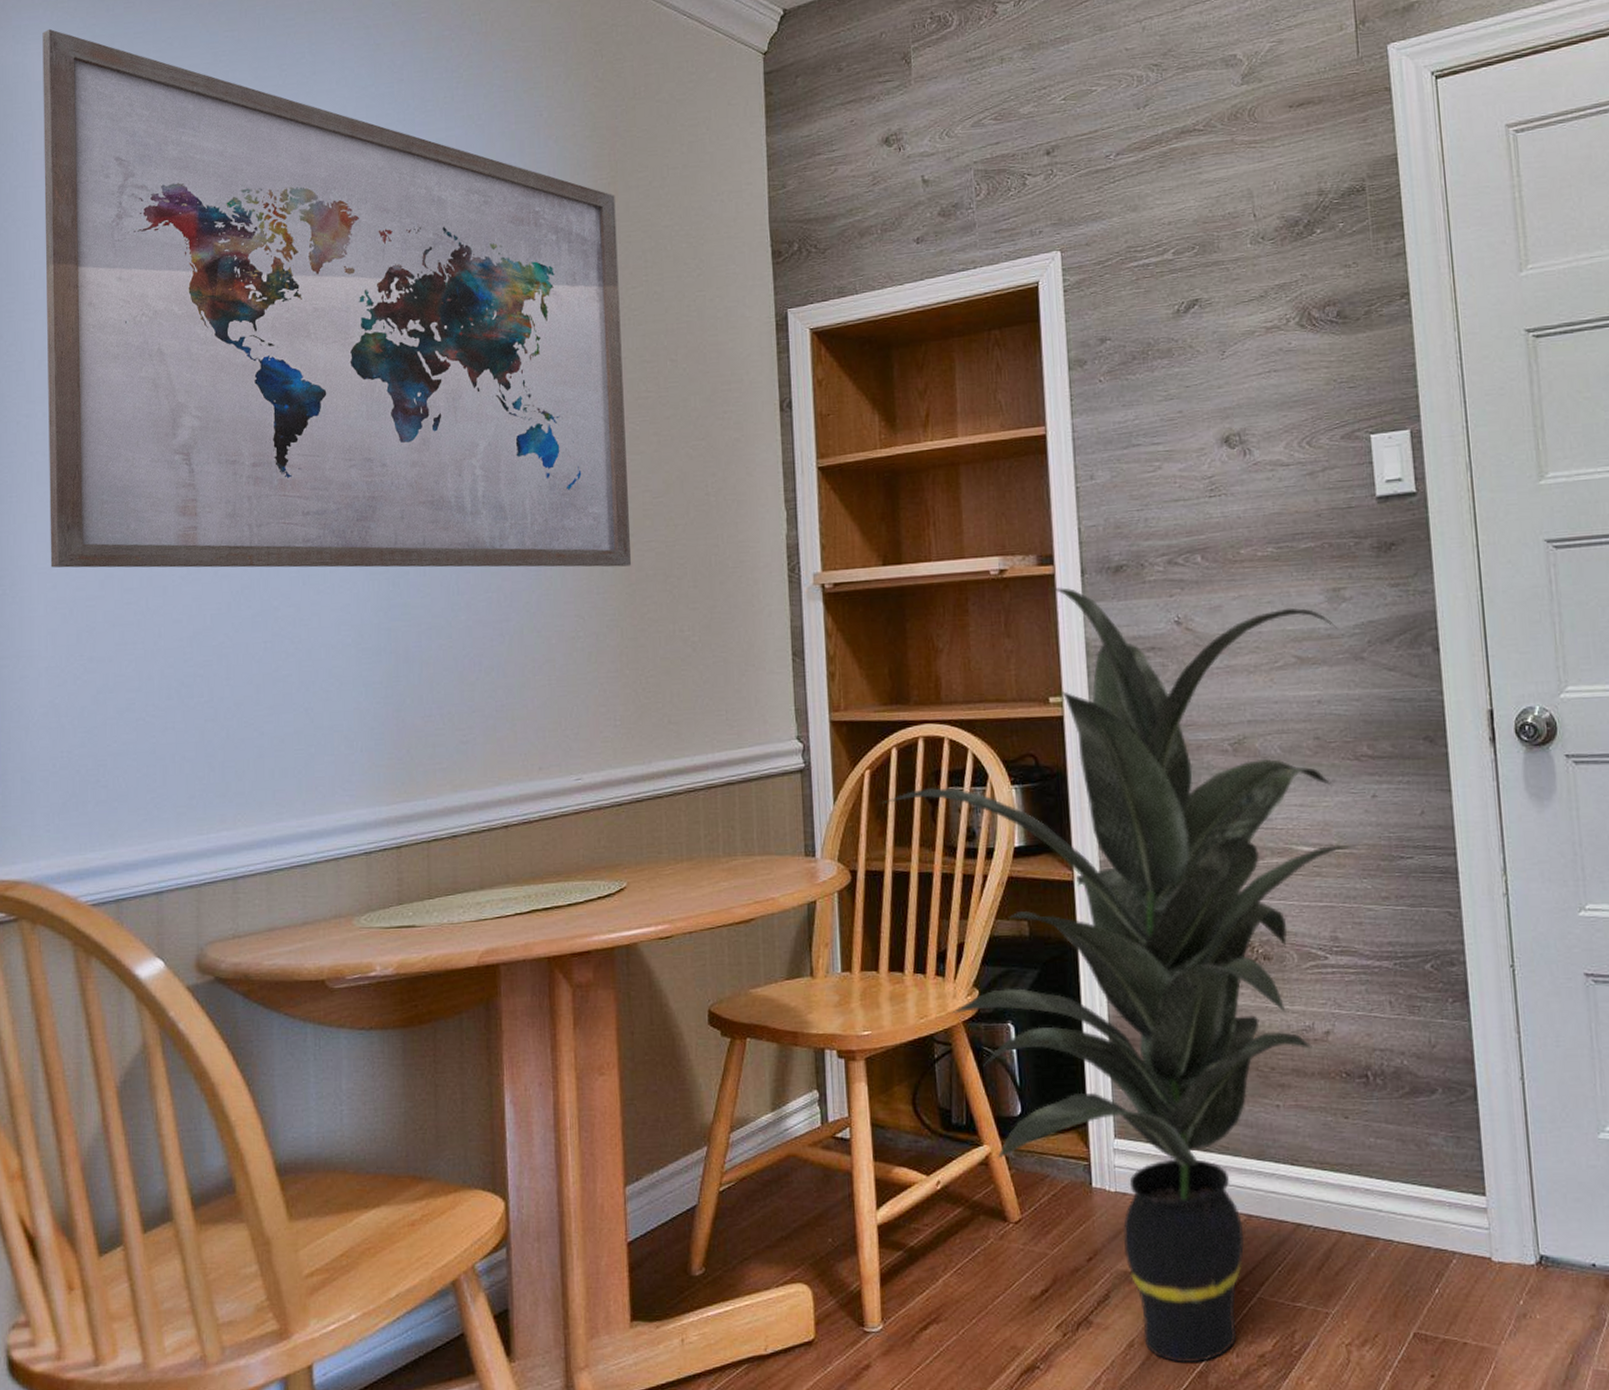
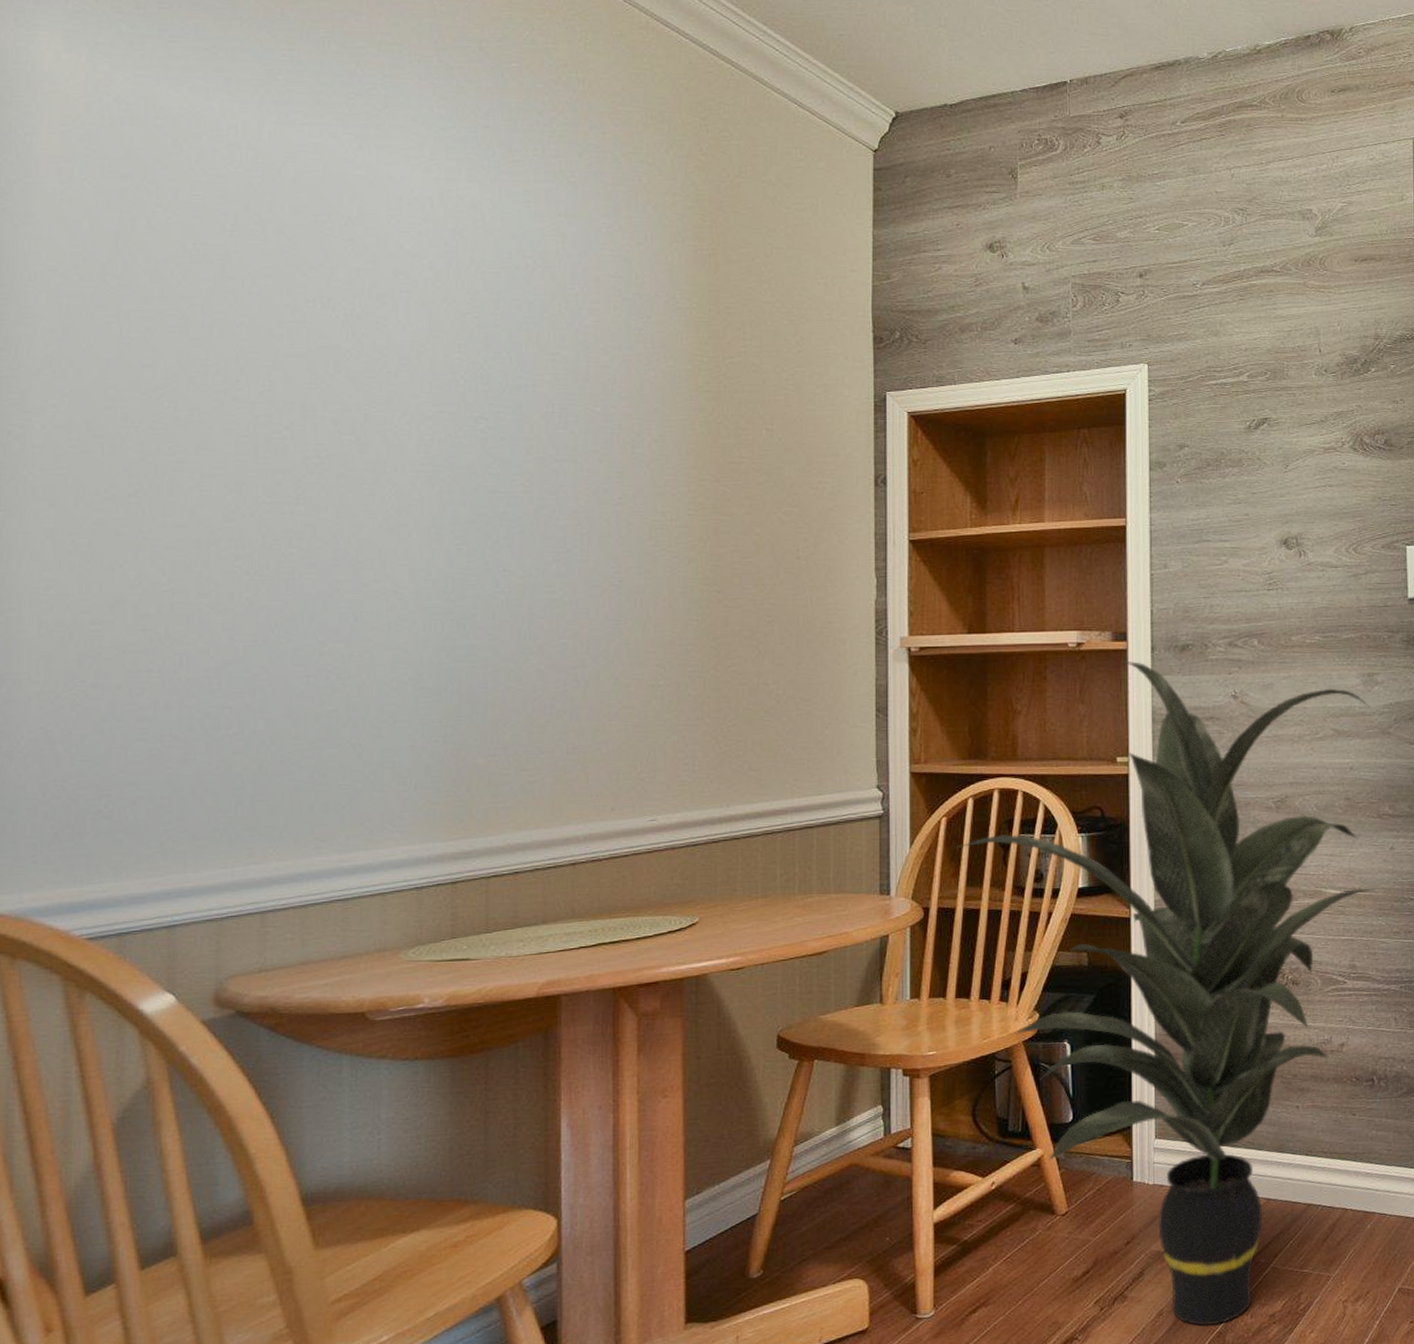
wall art: present [42,28,631,568] -> none [46,17,716,621]

